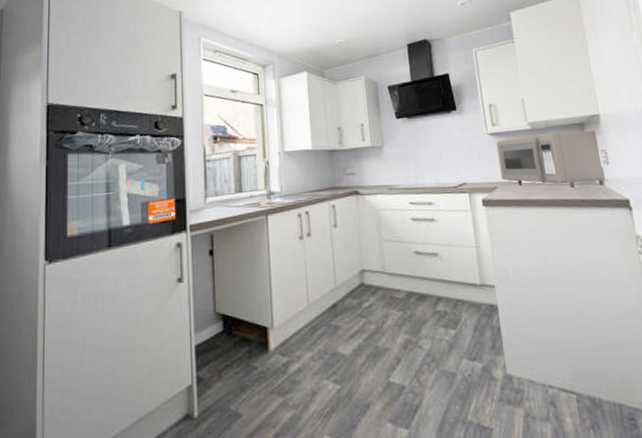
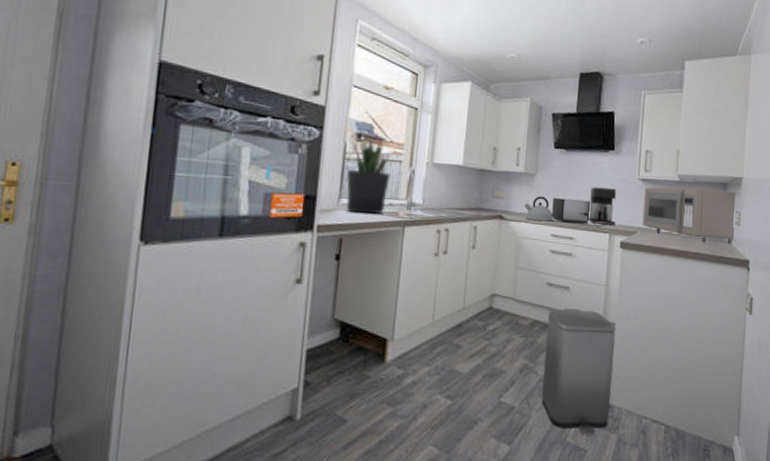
planter: none [208,137,248,209] -> present [346,135,391,214]
kettle: none [377,166,409,192] -> present [524,196,554,222]
toaster: none [404,163,445,189] -> present [552,197,590,224]
pedal bin: none [422,275,510,413] -> present [541,308,616,436]
coffee maker: none [440,147,474,186] -> present [588,187,617,225]

